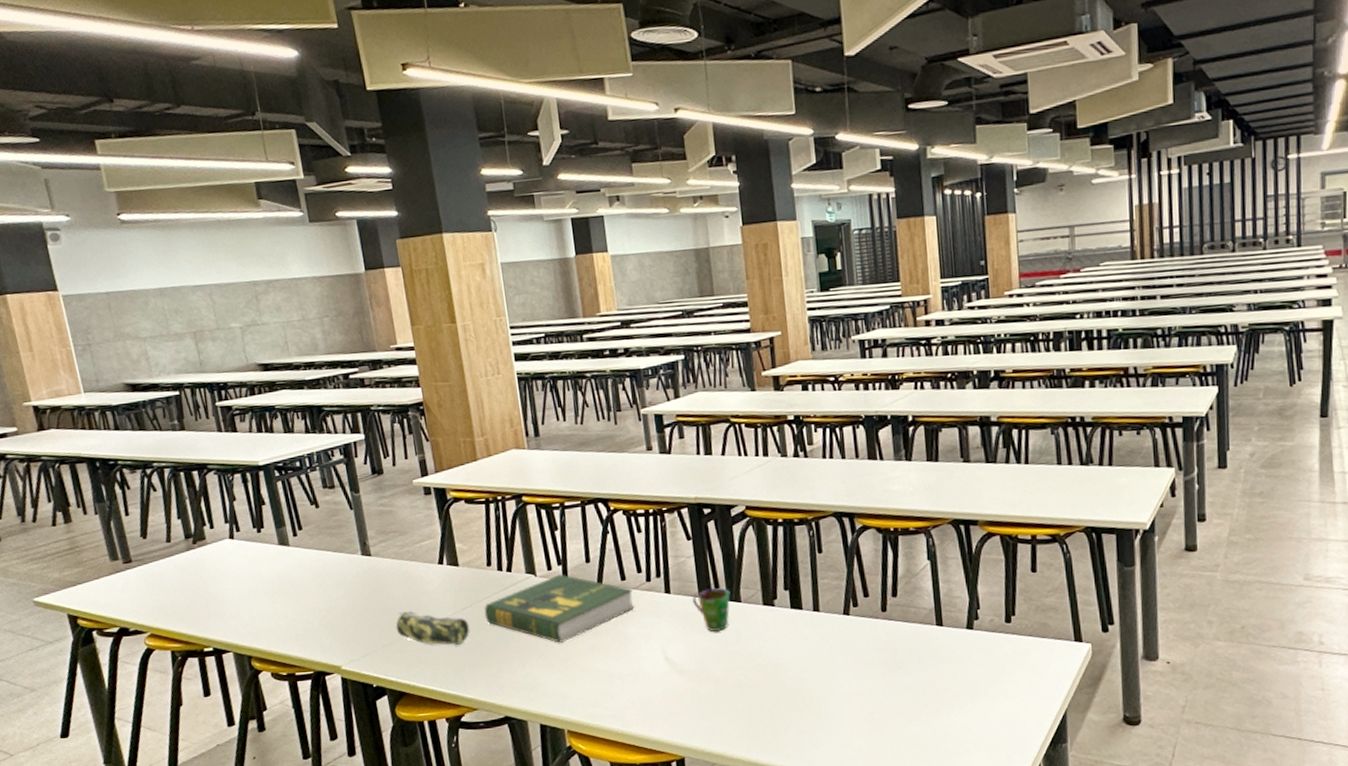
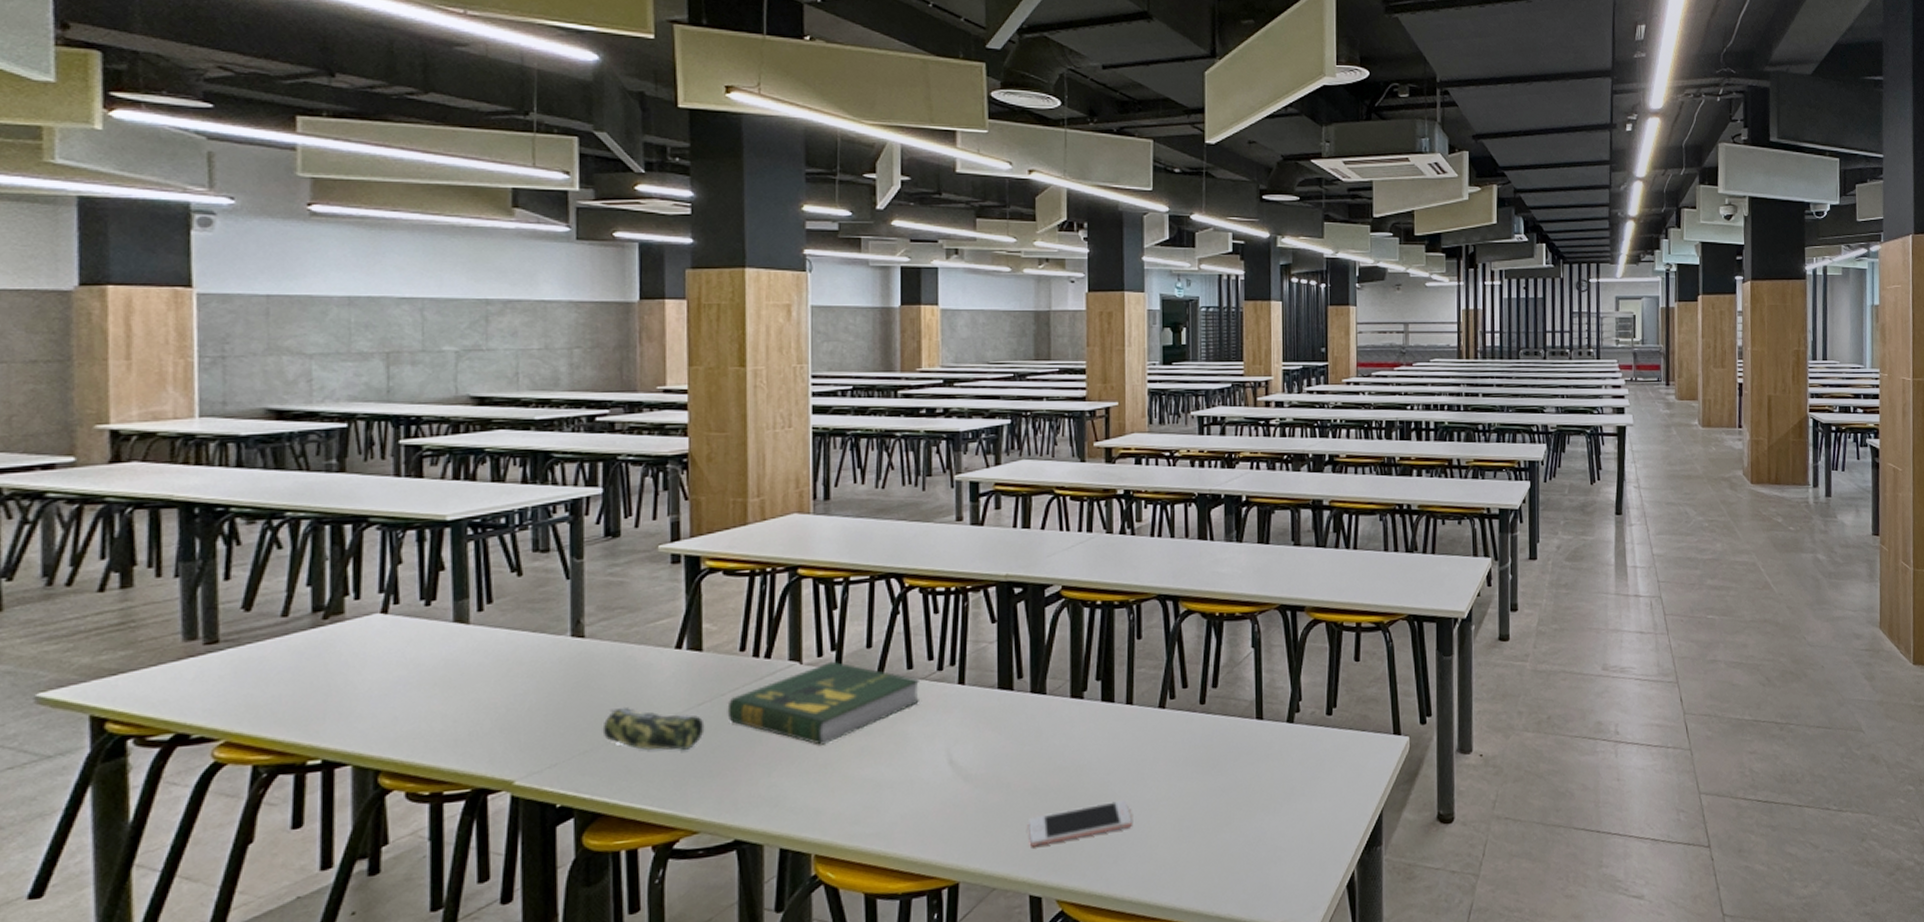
cup: present [692,588,730,632] -> none [990,678,1035,729]
cell phone: none [737,694,828,731] -> present [1029,799,1132,847]

